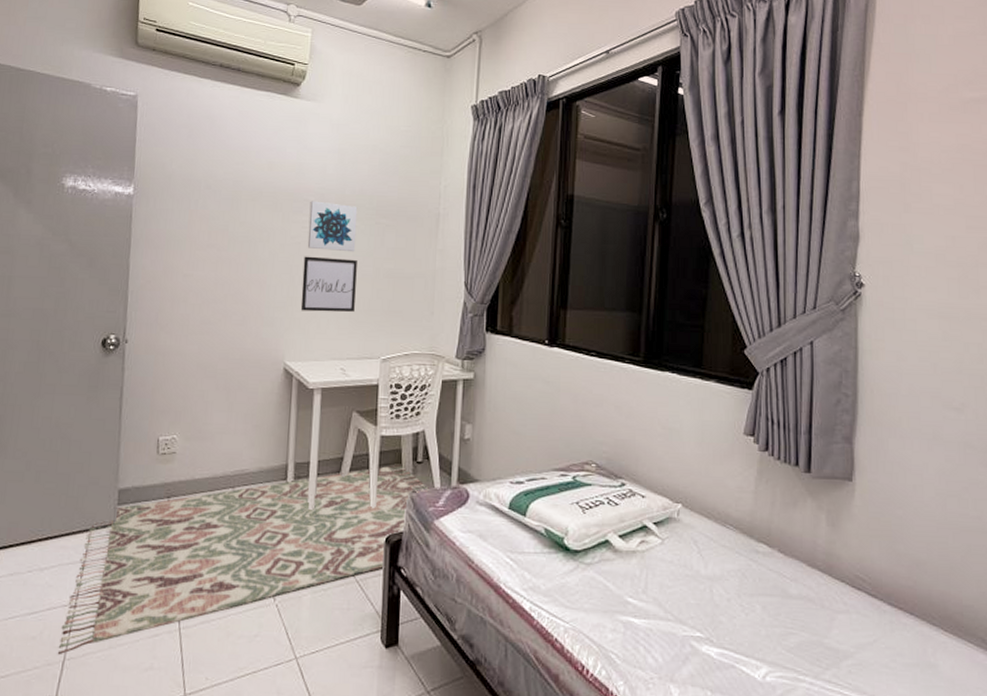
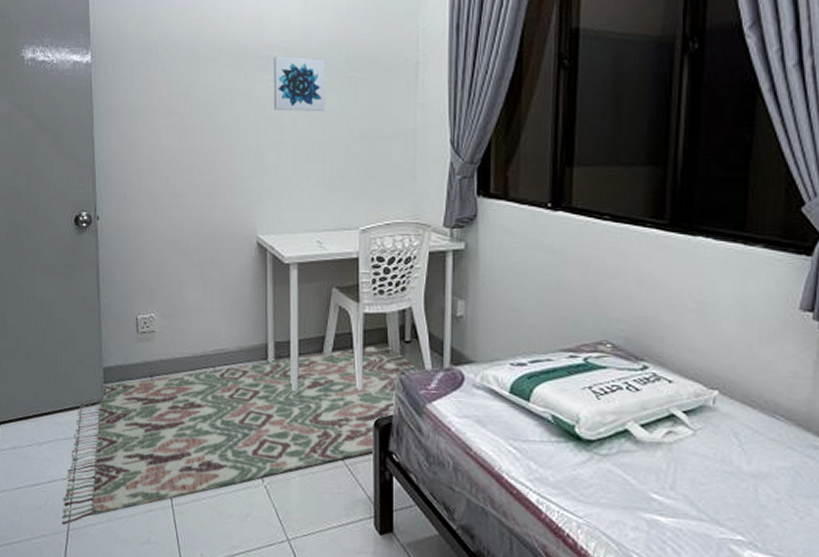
wall art: present [300,256,357,313] -> none [270,119,328,180]

